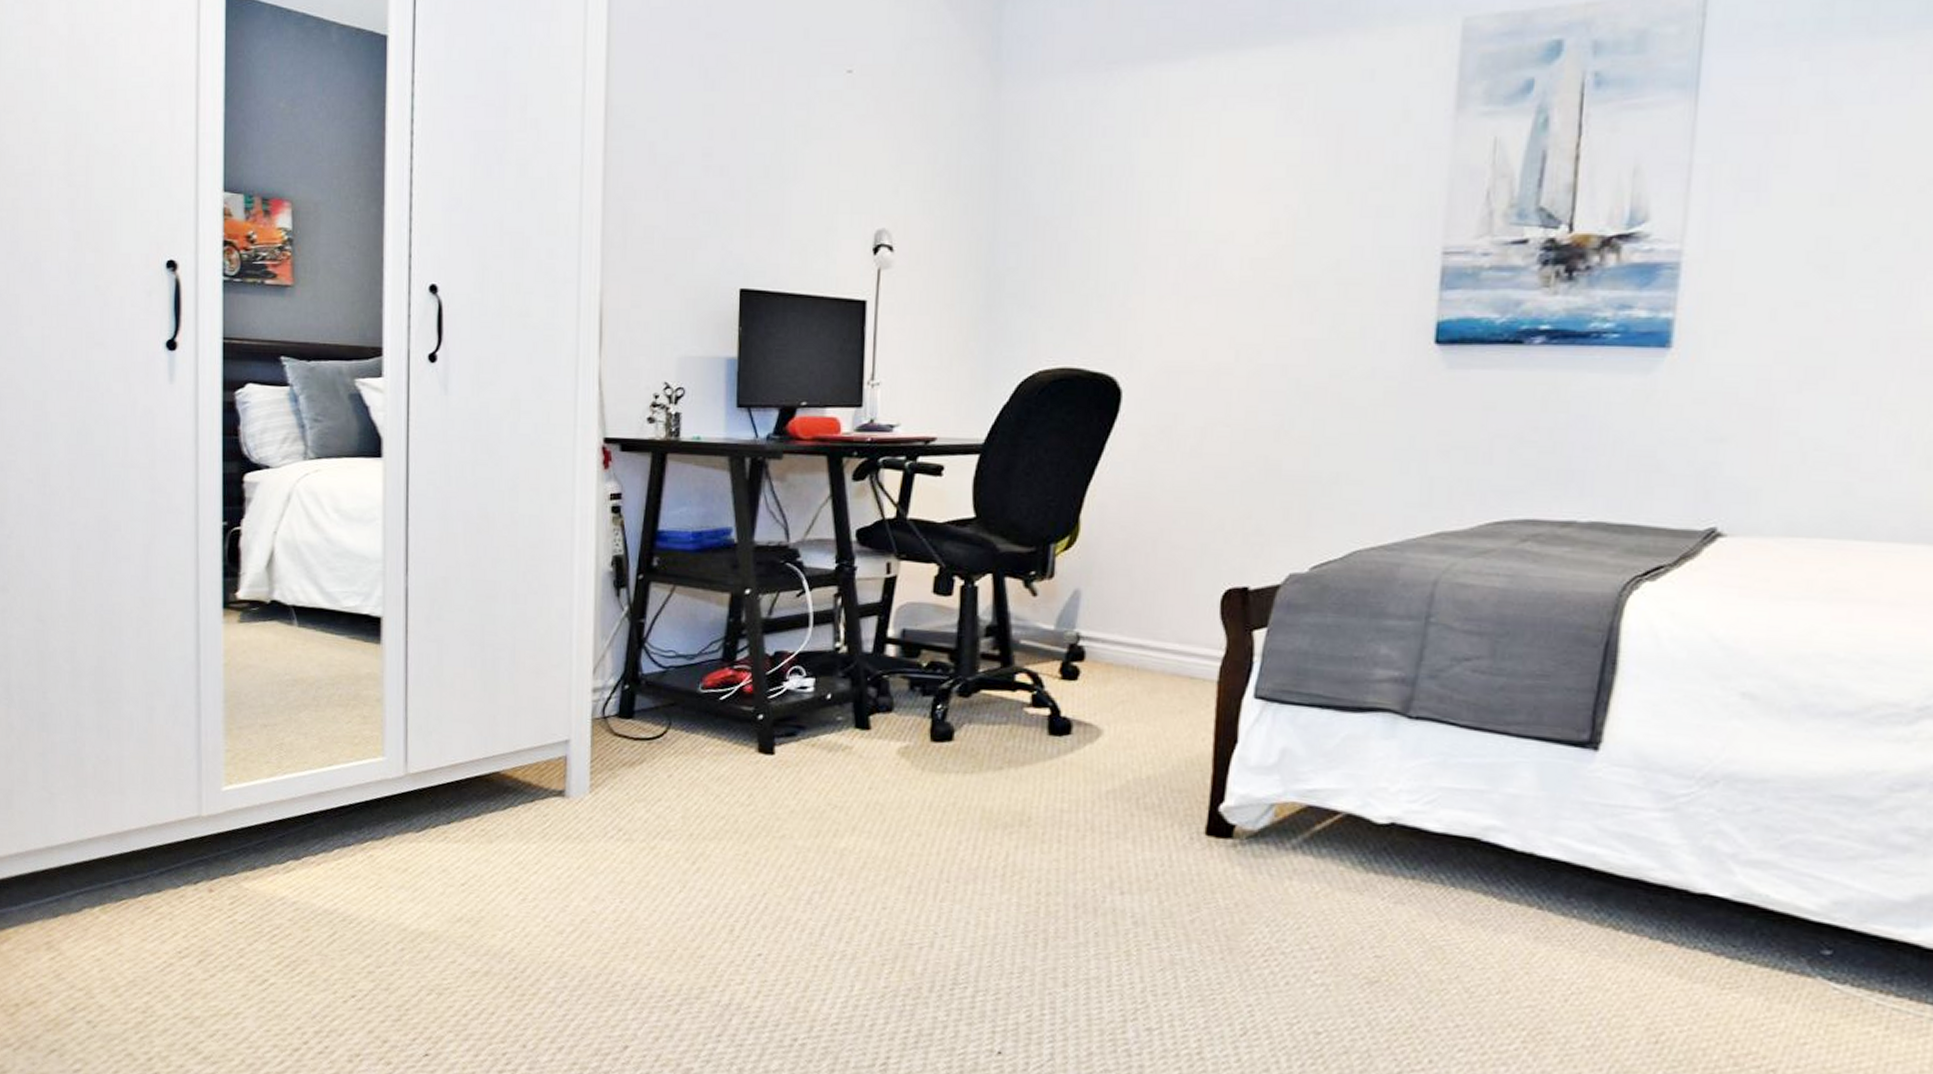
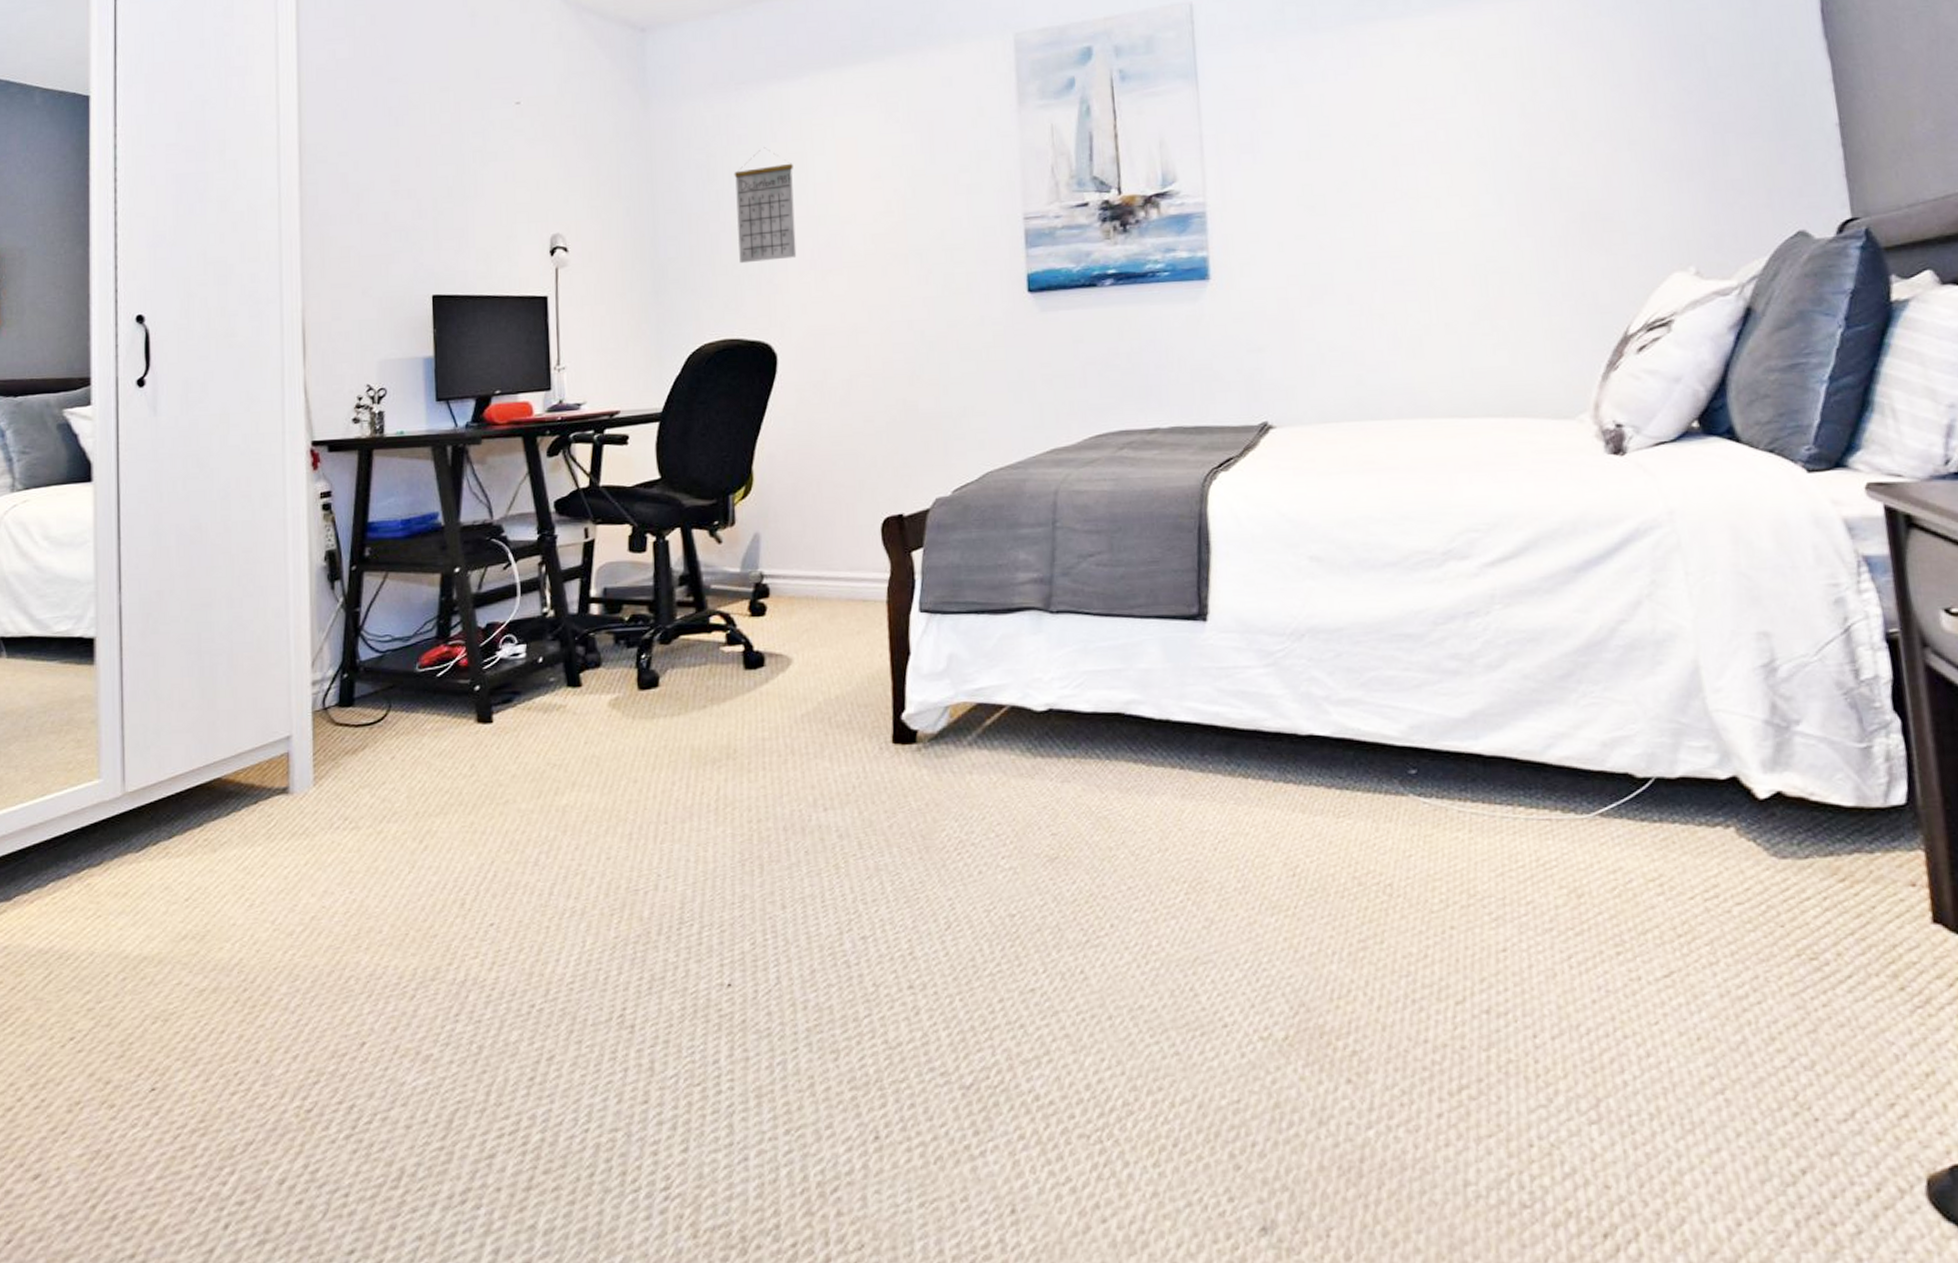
calendar: none [1089,143,1165,281] -> present [734,147,797,264]

